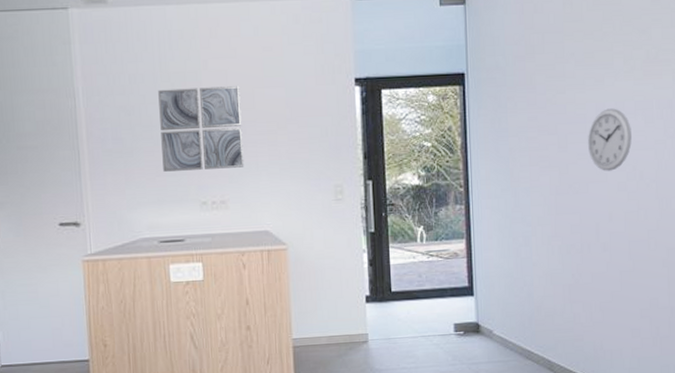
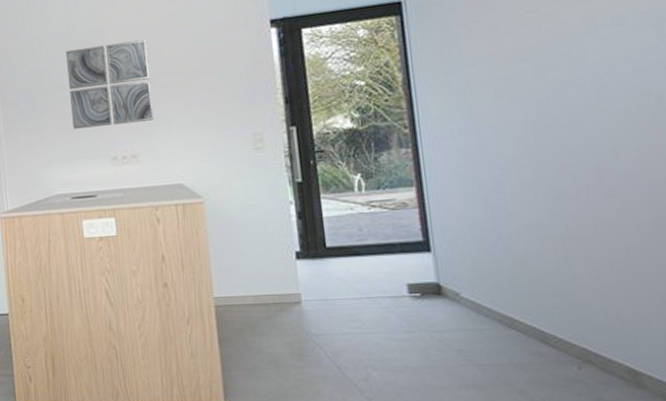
wall clock: present [587,108,632,171] -> none [574,23,641,100]

